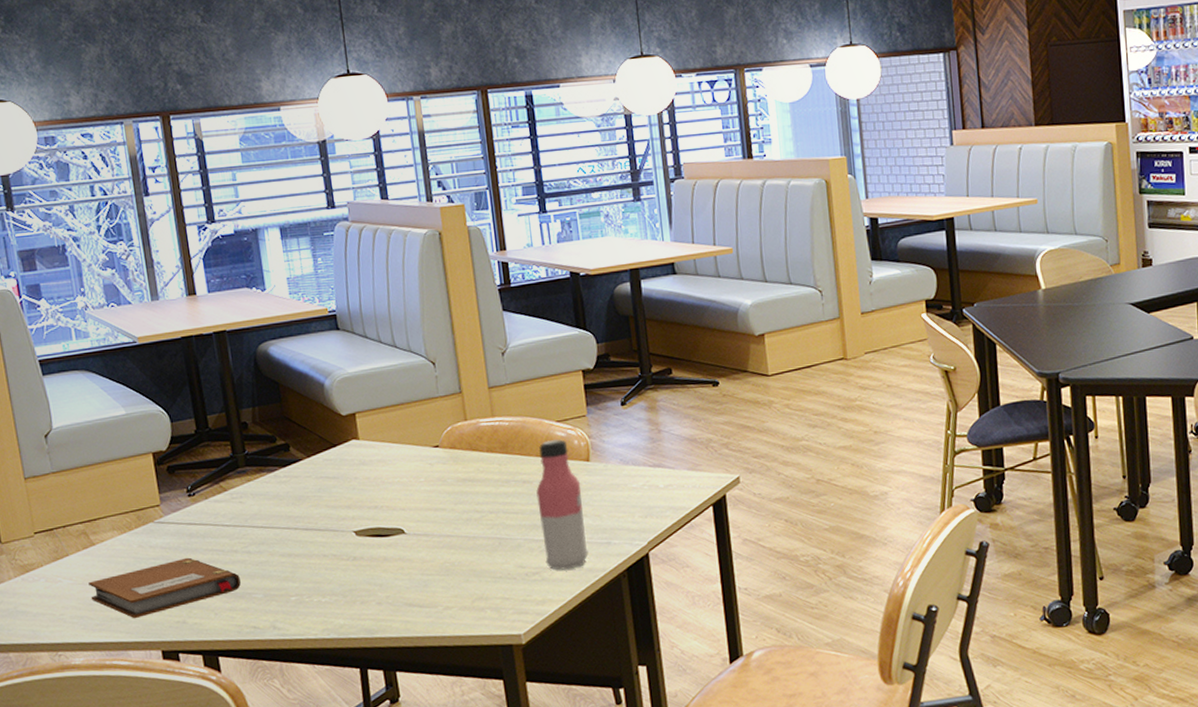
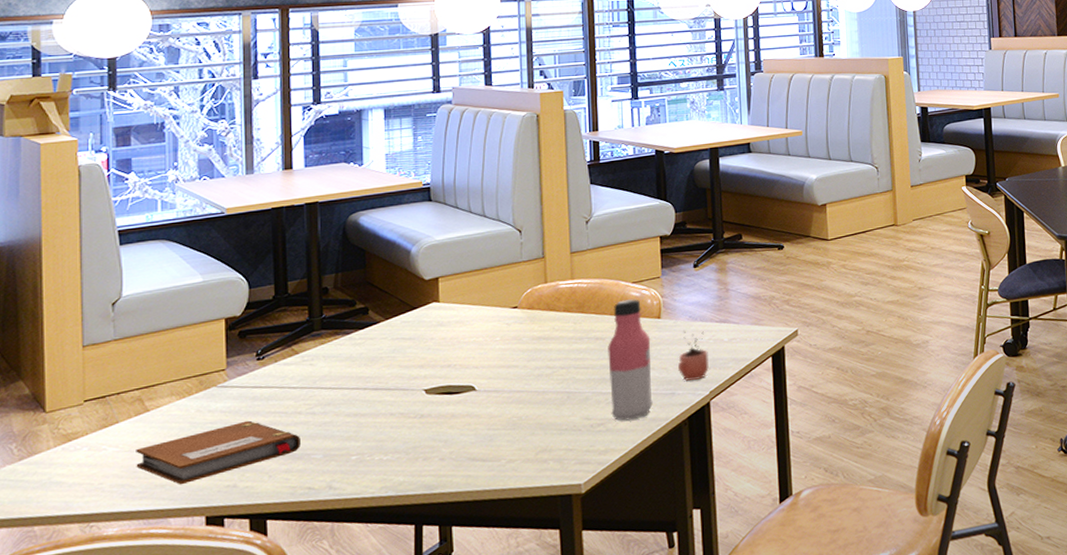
cocoa: none [611,474,645,530] -> present [678,330,709,381]

